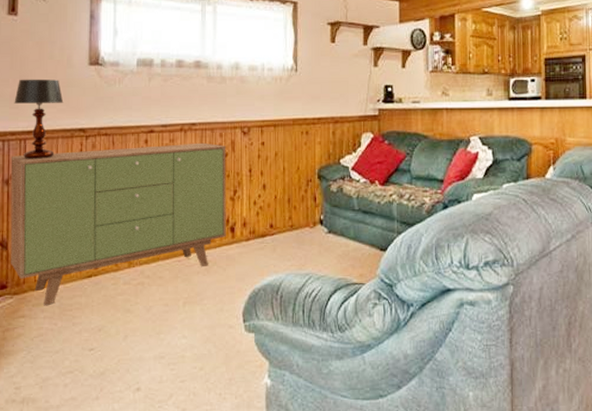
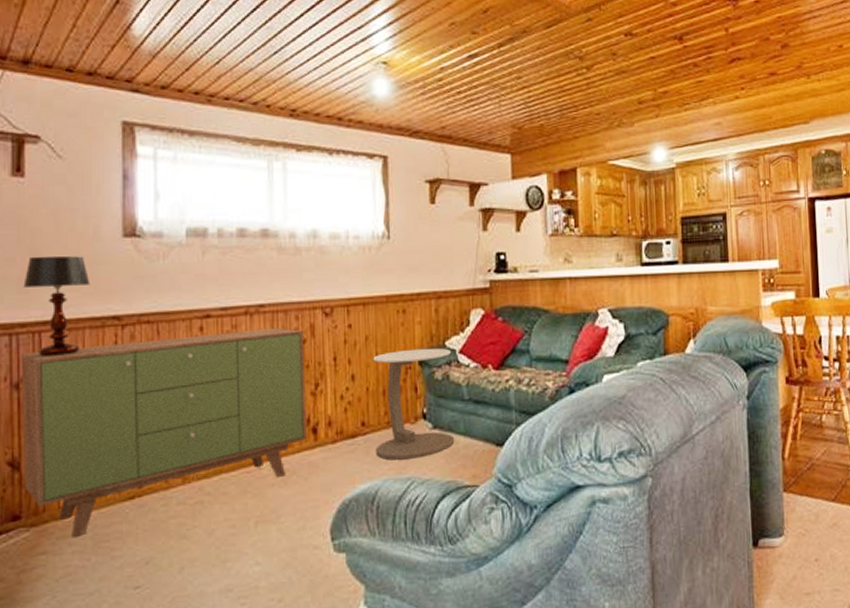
side table: none [281,164,346,258] -> present [373,348,455,460]

